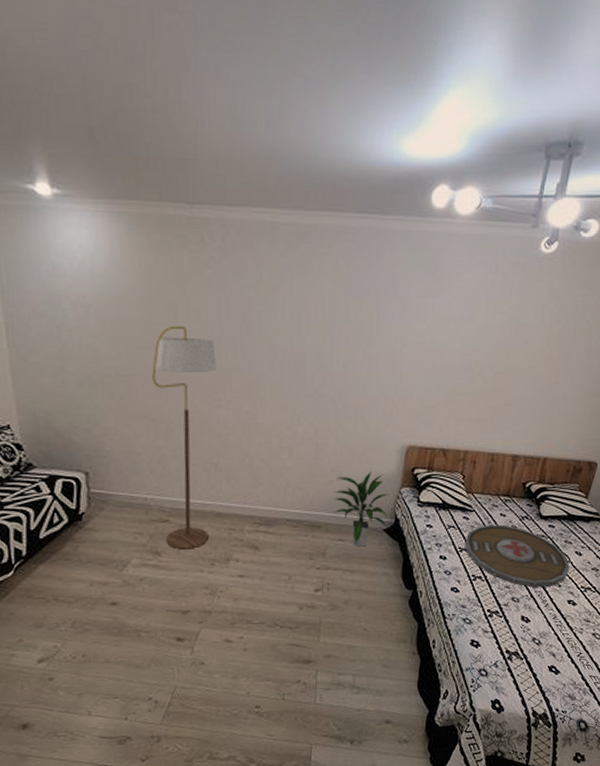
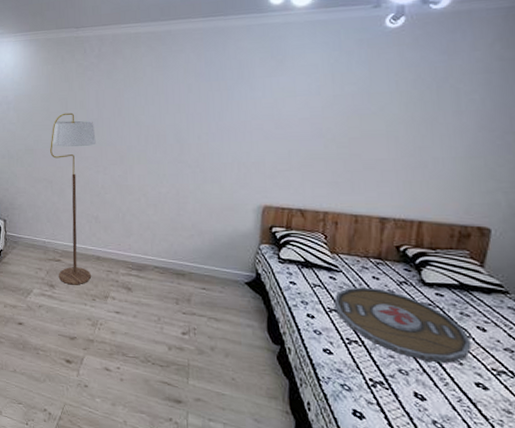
indoor plant: present [333,470,388,547] -> none [195,227,248,297]

